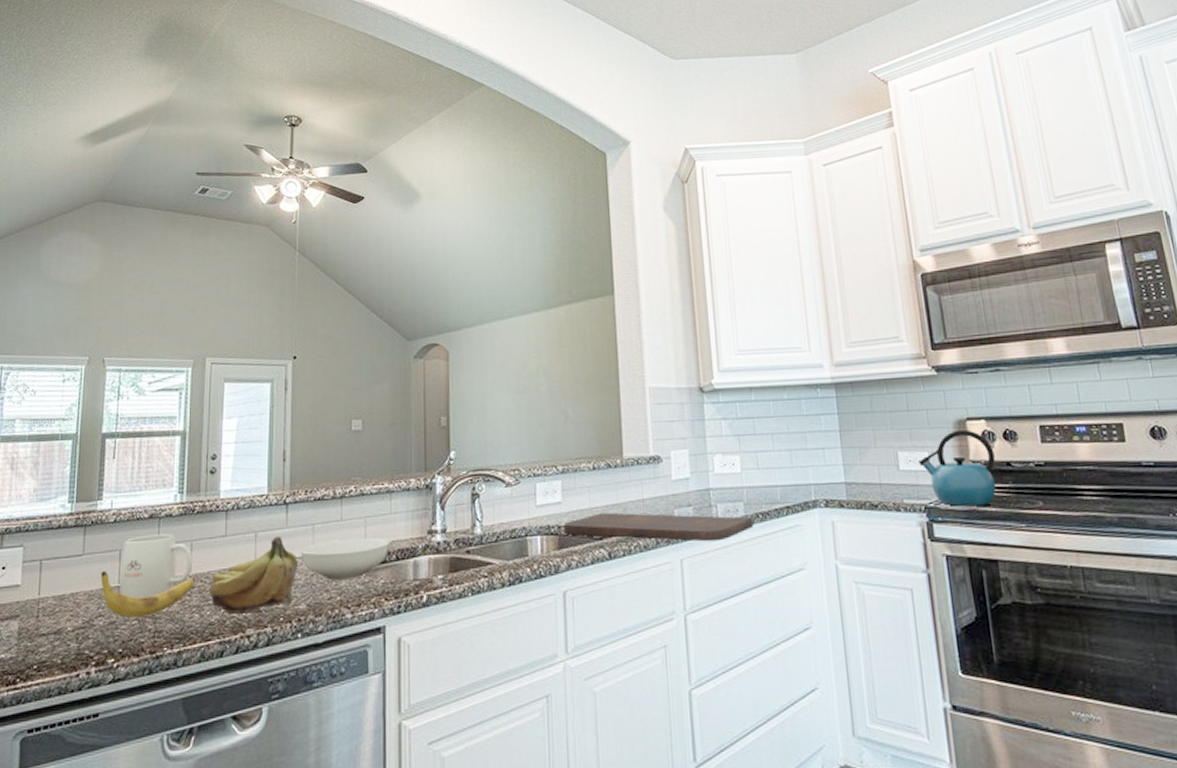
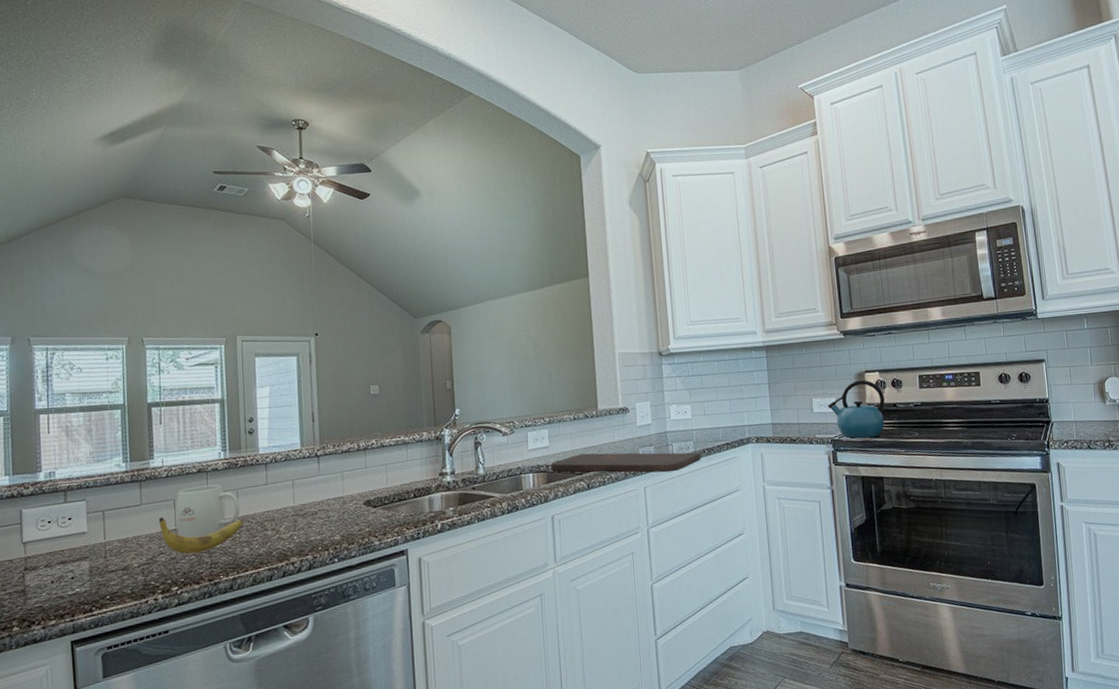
fruit: present [207,536,298,614] -> none [255,482,331,547]
bowl: present [300,537,391,580] -> none [332,480,409,516]

